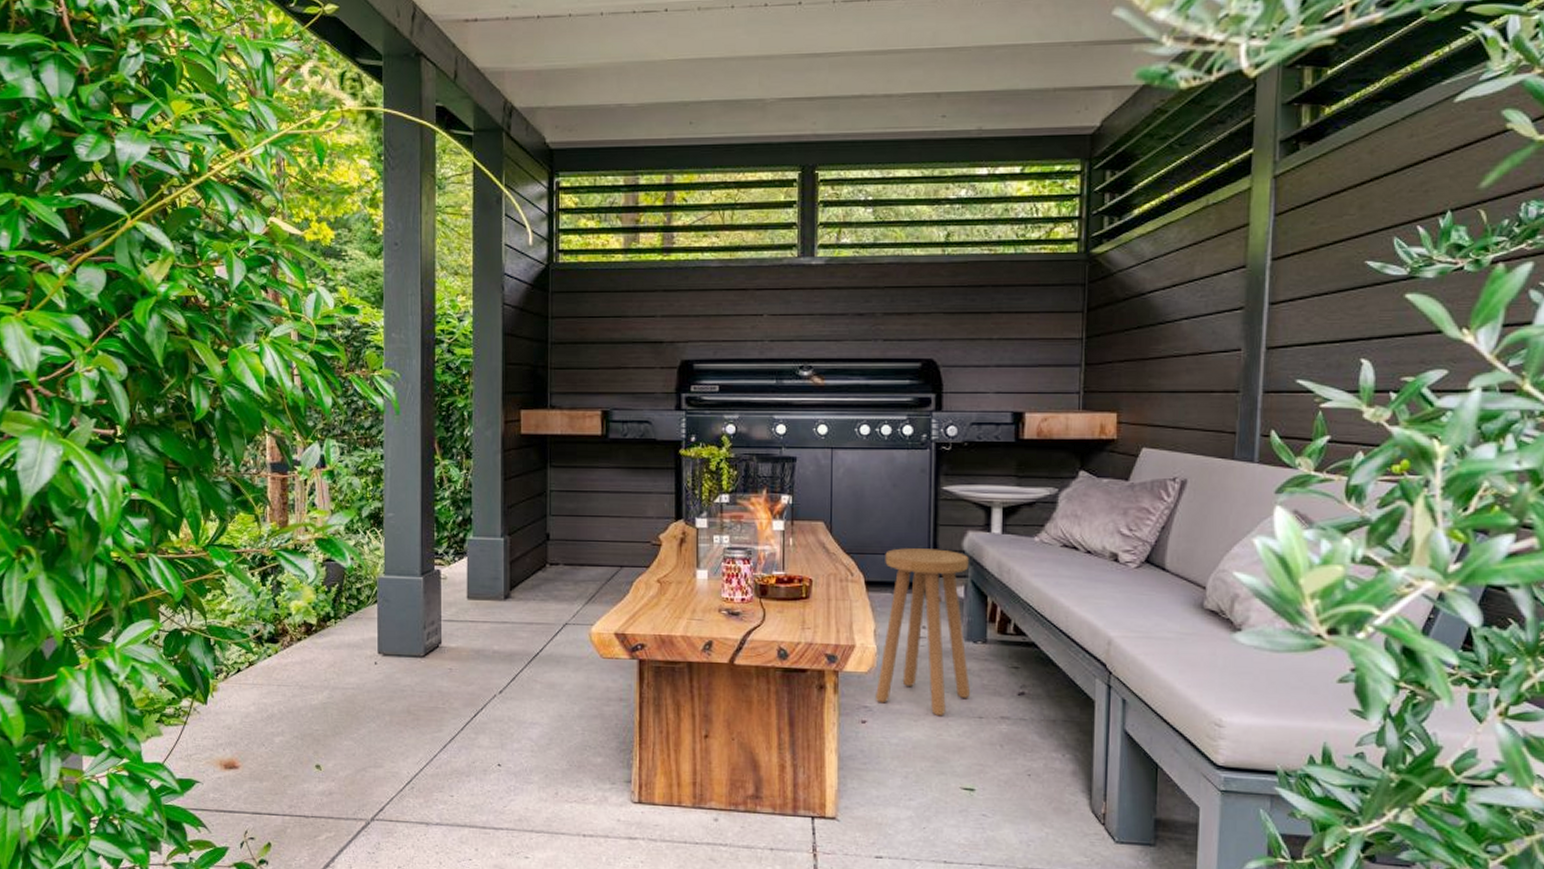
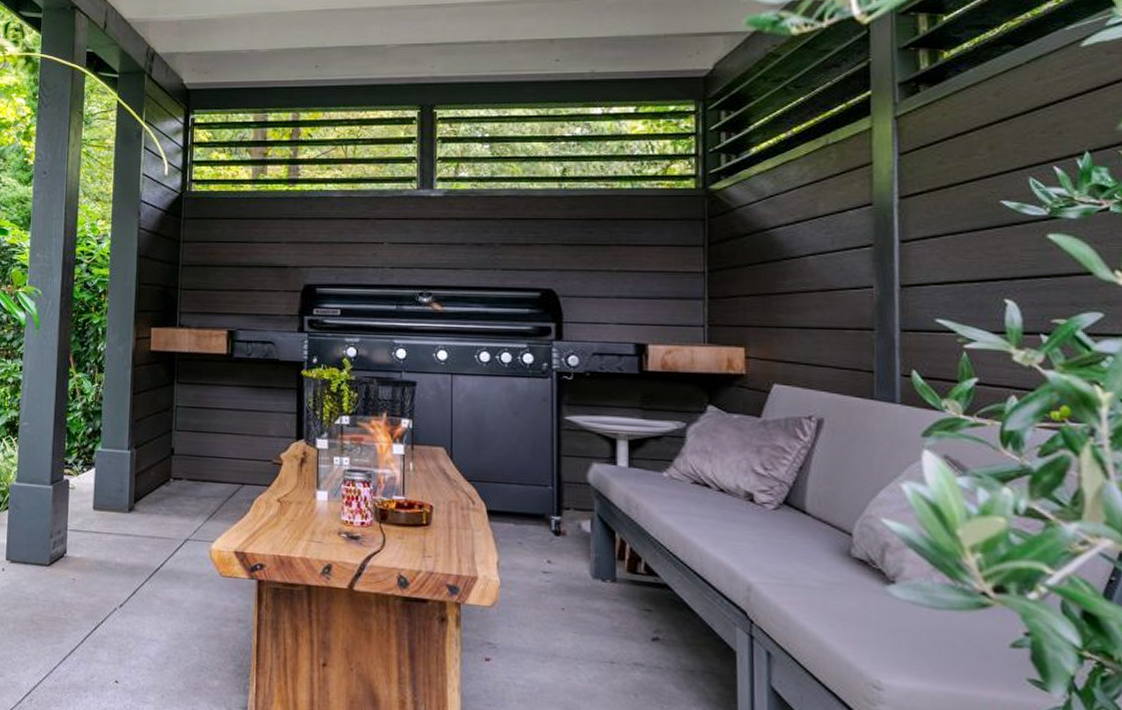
stool: present [876,548,971,717] -> none [500,477,601,659]

